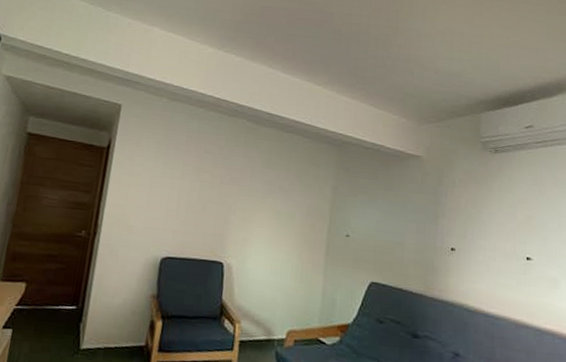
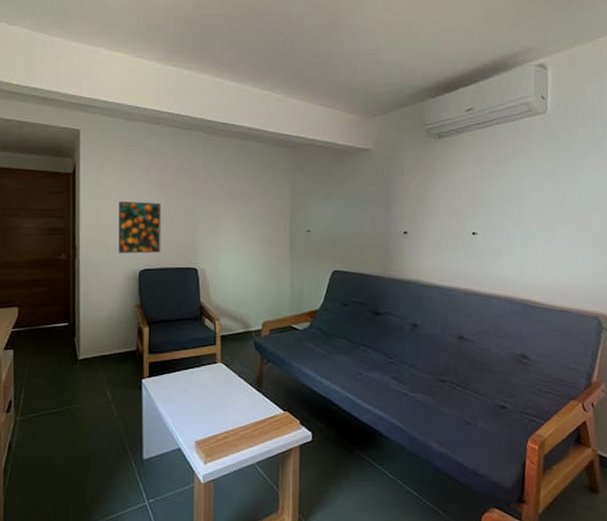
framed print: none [142,181,194,241] -> present [119,201,162,253]

